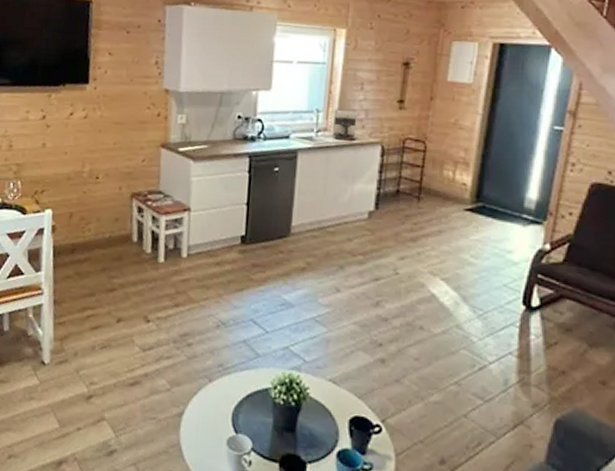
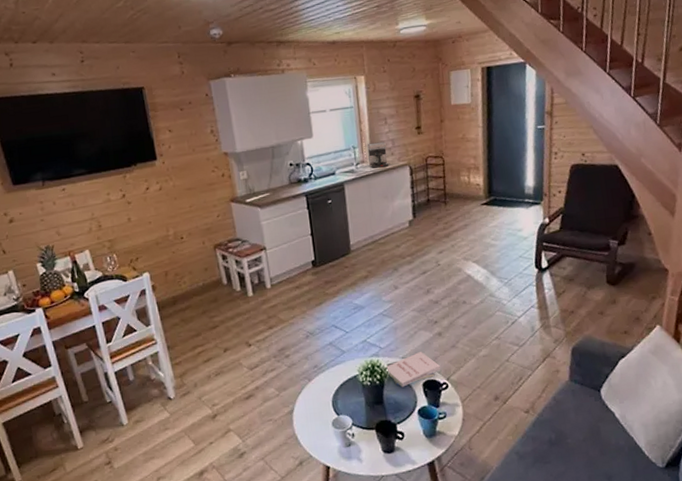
books: none [304,376,377,418] -> present [384,351,441,387]

